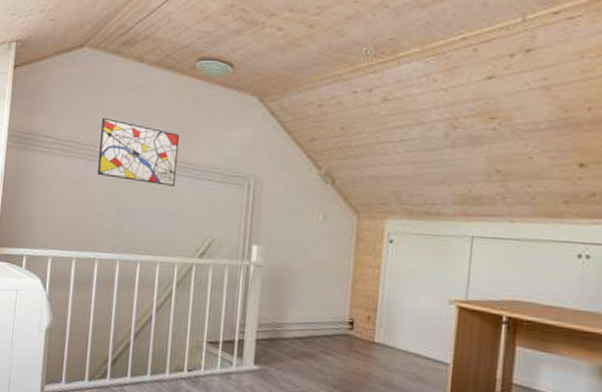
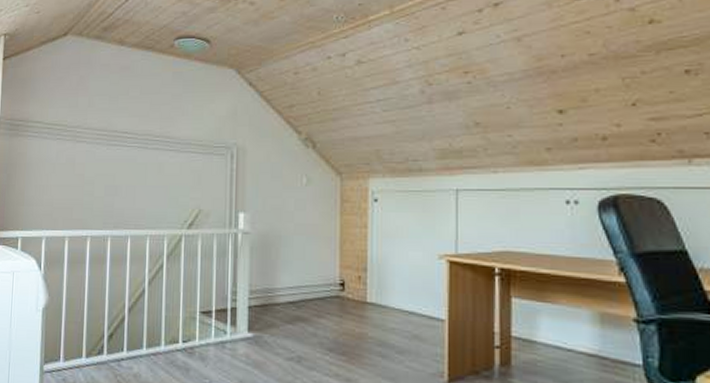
wall art: present [97,117,180,187] -> none [86,99,163,161]

